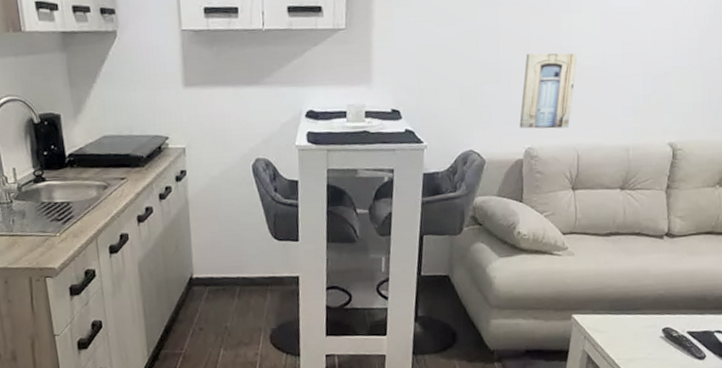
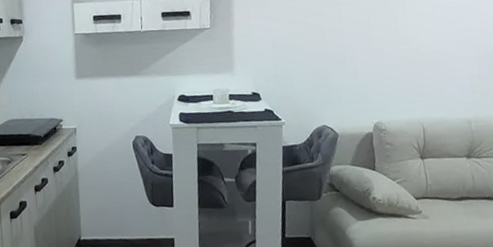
wall art: present [519,53,578,129] -> none [367,41,415,106]

